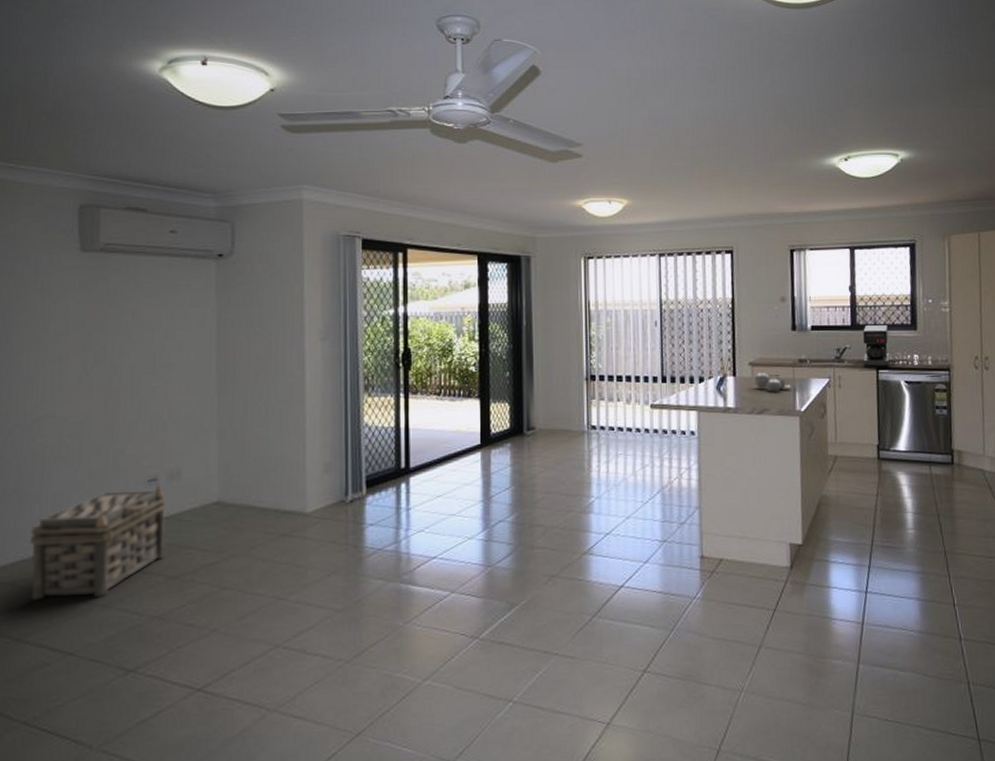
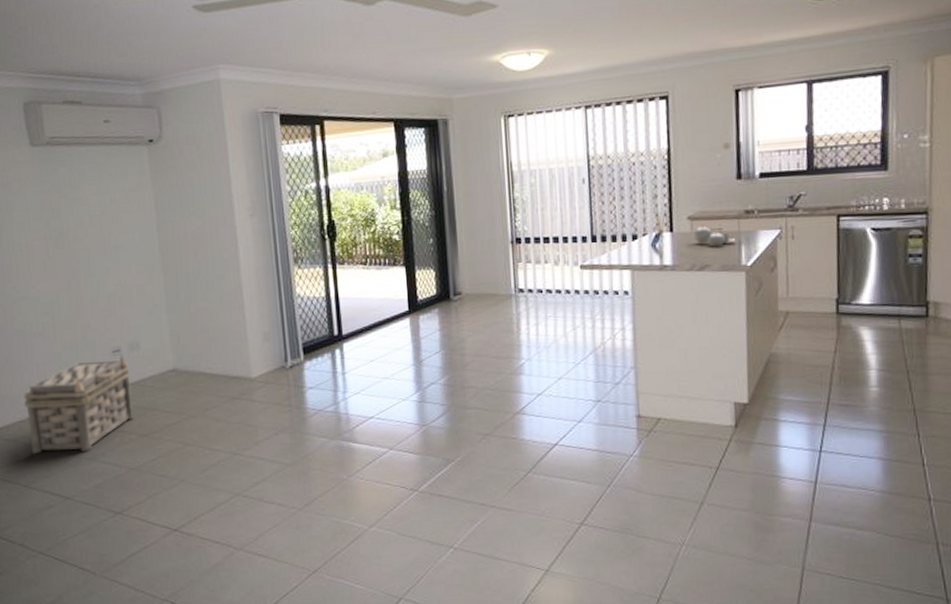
coffee maker: present [862,324,890,367] -> none [820,167,854,214]

